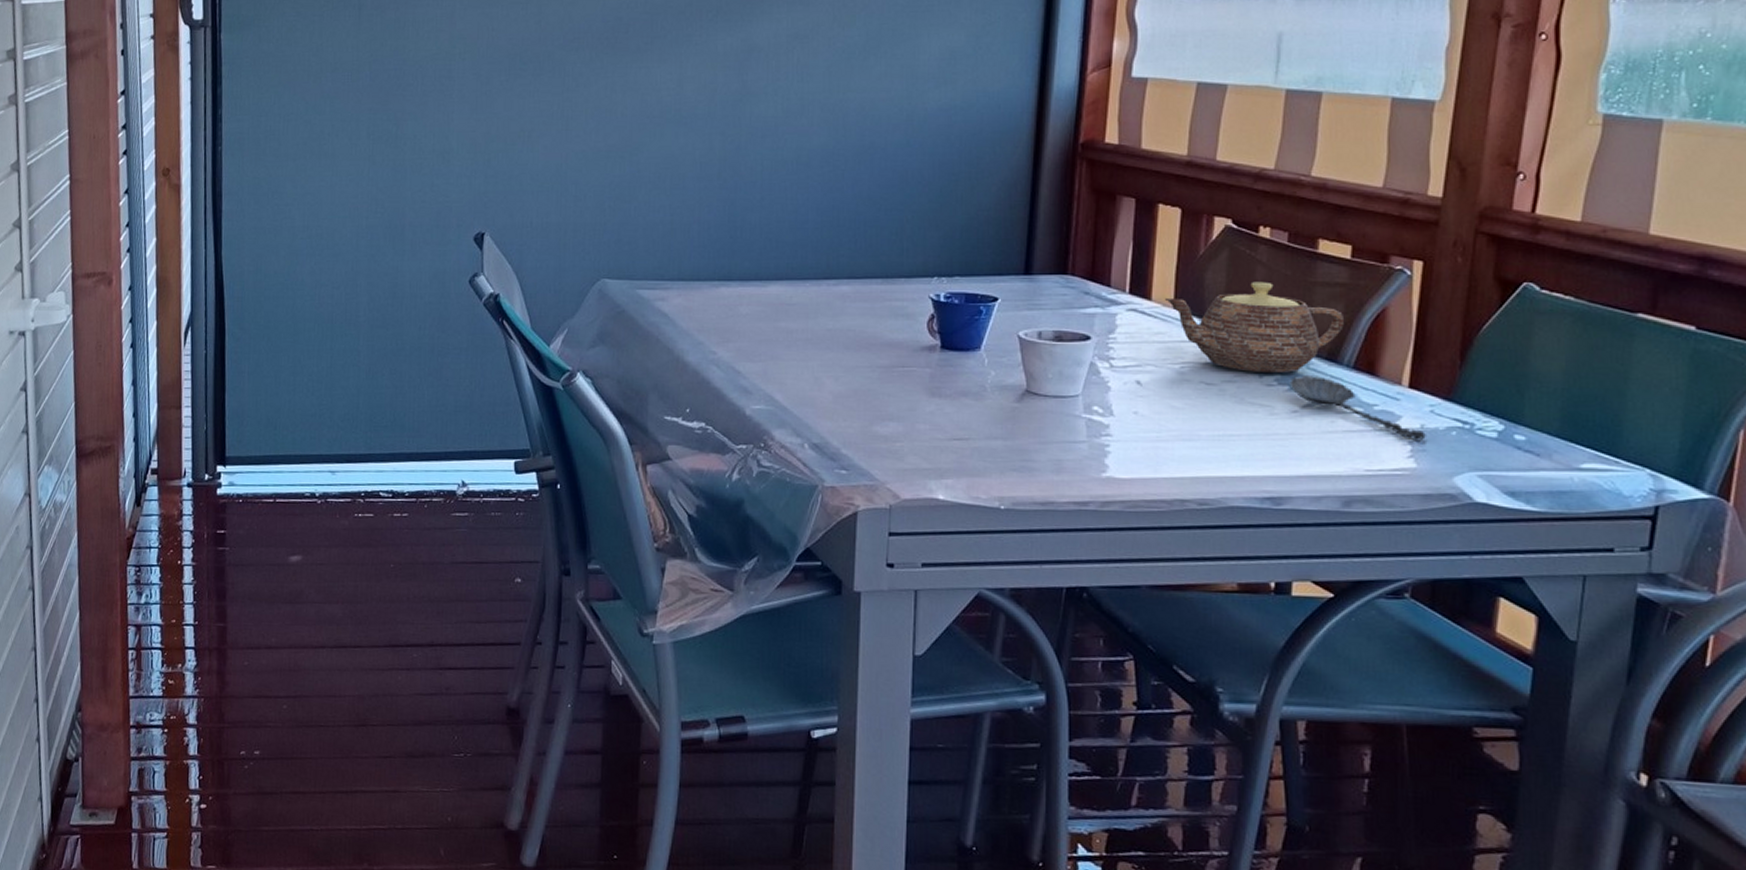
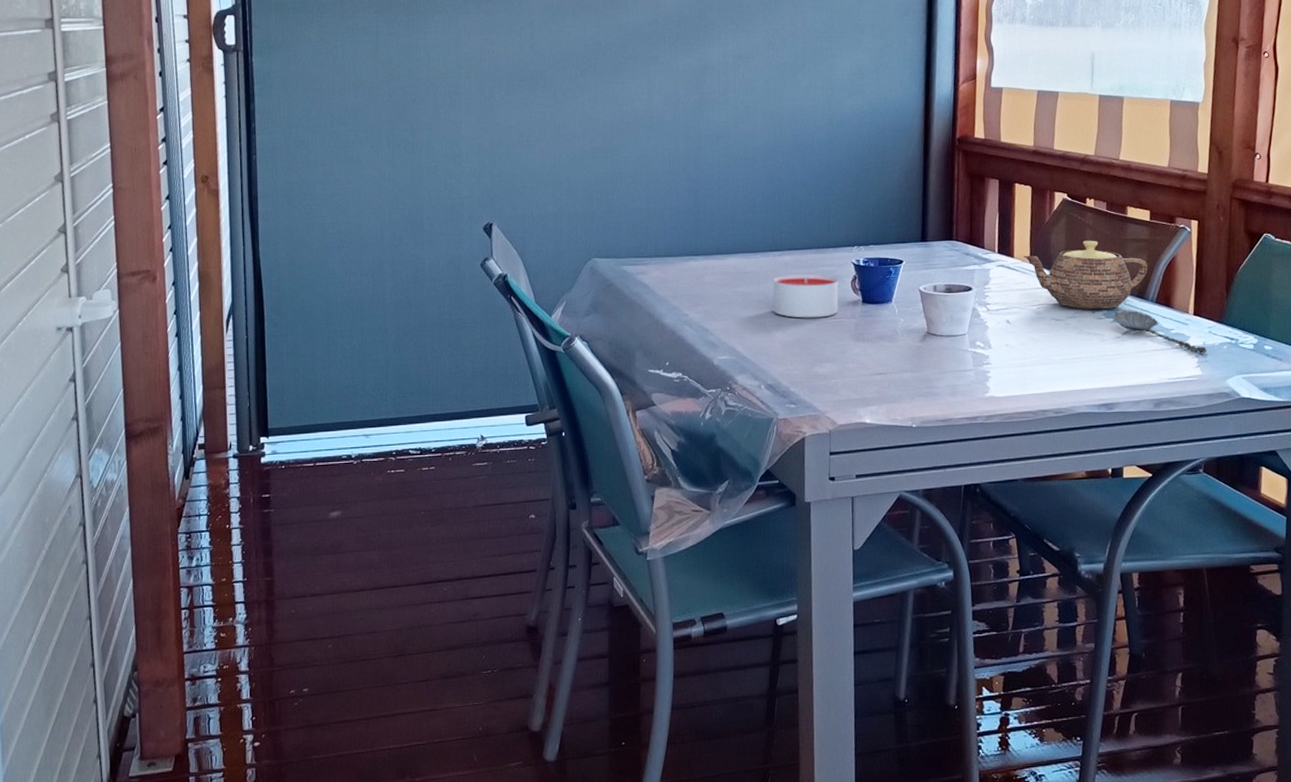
candle: none [825,309,910,365] -> present [773,274,839,318]

